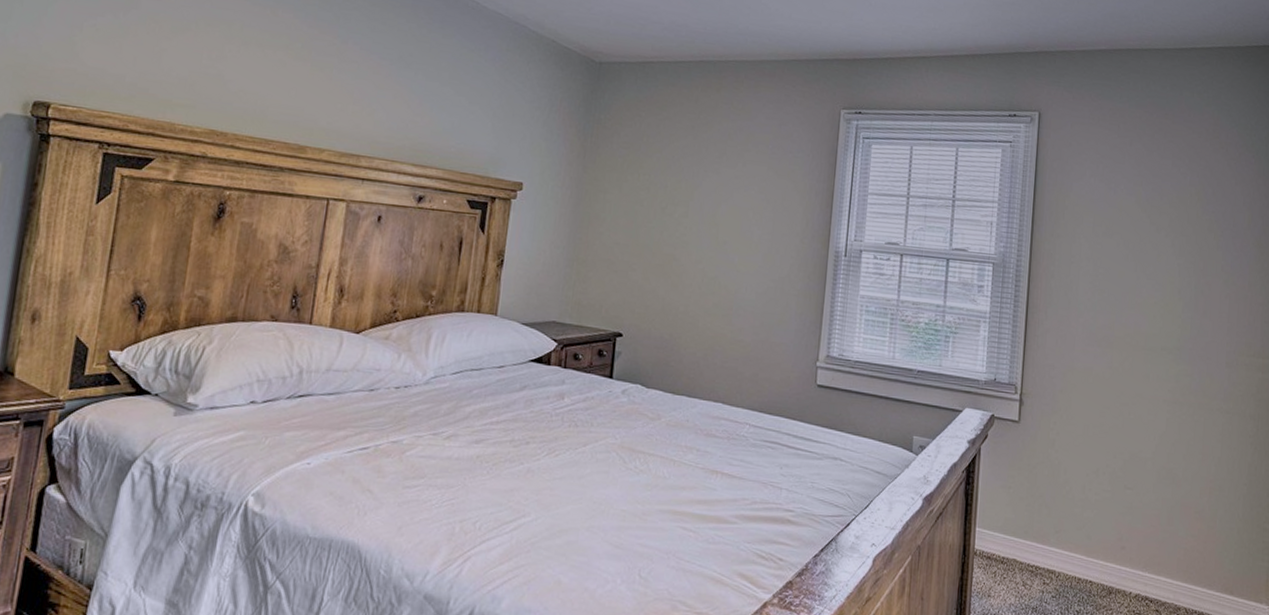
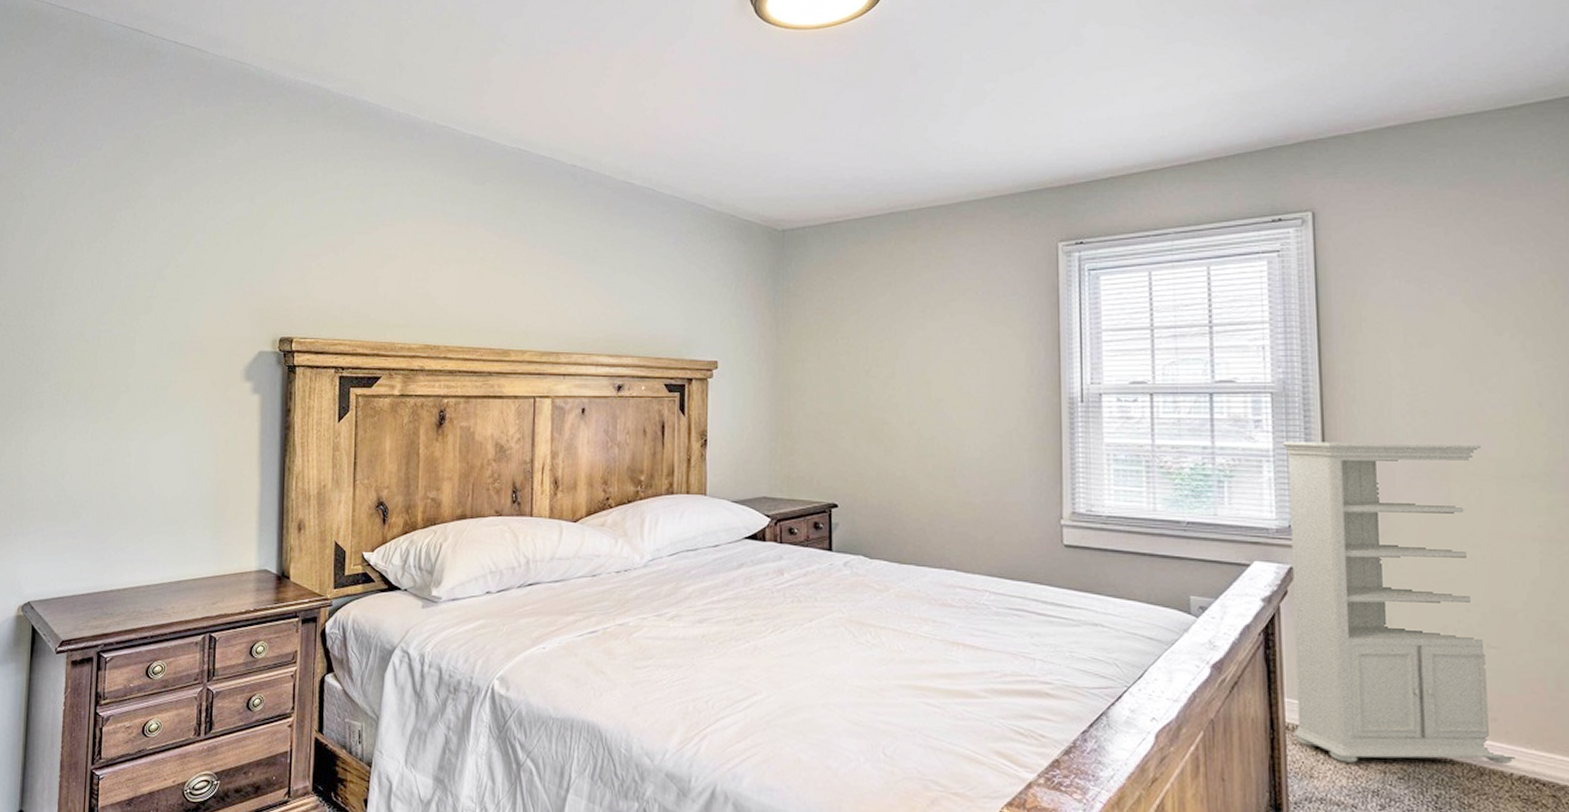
bookshelf: none [979,306,1139,585] -> present [1281,441,1515,765]

